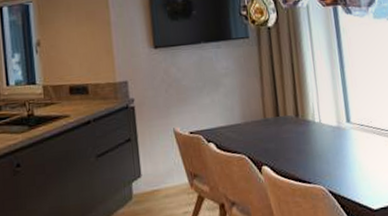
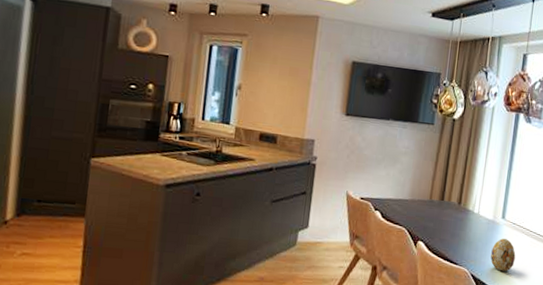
decorative egg: none [344,143,374,181] -> present [490,238,516,272]

